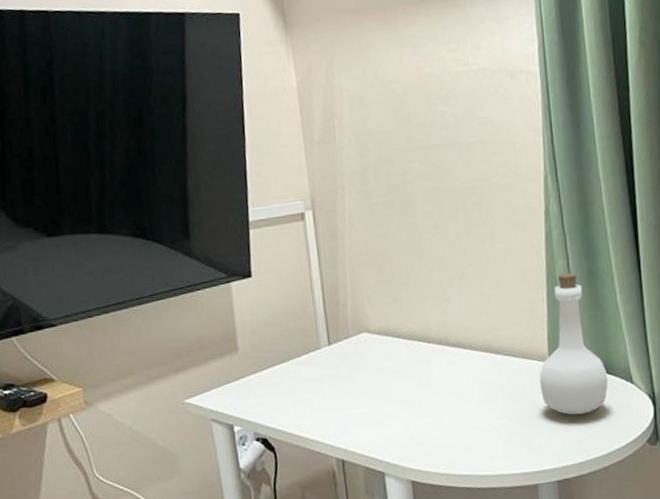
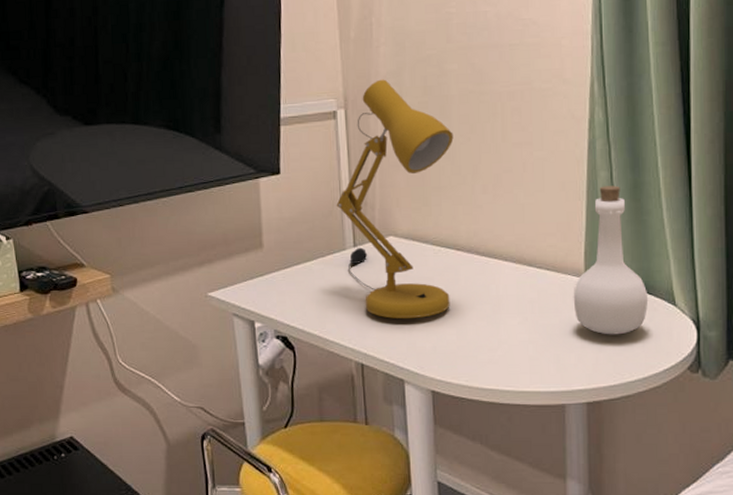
desk lamp: none [309,179,425,413] -> present [336,79,454,318]

